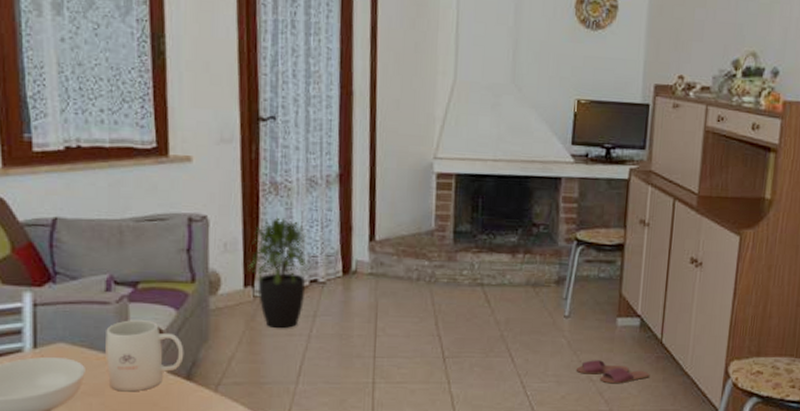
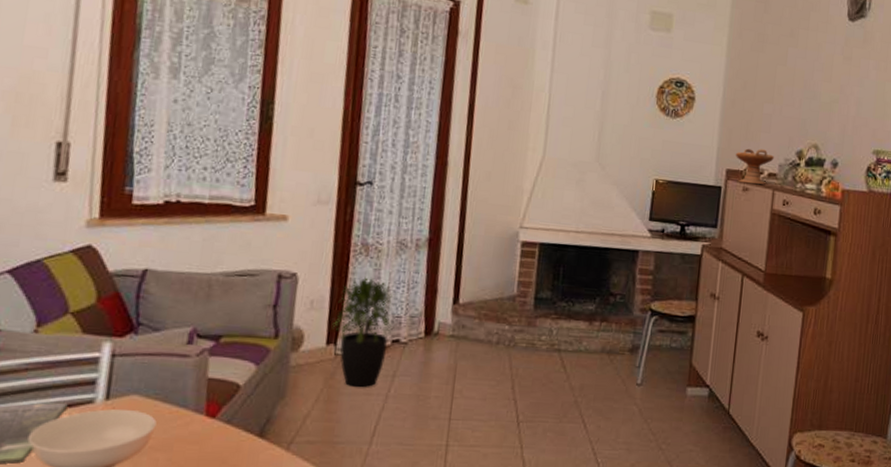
mug: present [105,319,184,392] -> none [178,373,260,448]
slippers: present [576,360,650,384] -> none [646,428,717,453]
decorative bowl: none [665,60,707,101] -> present [736,148,774,186]

